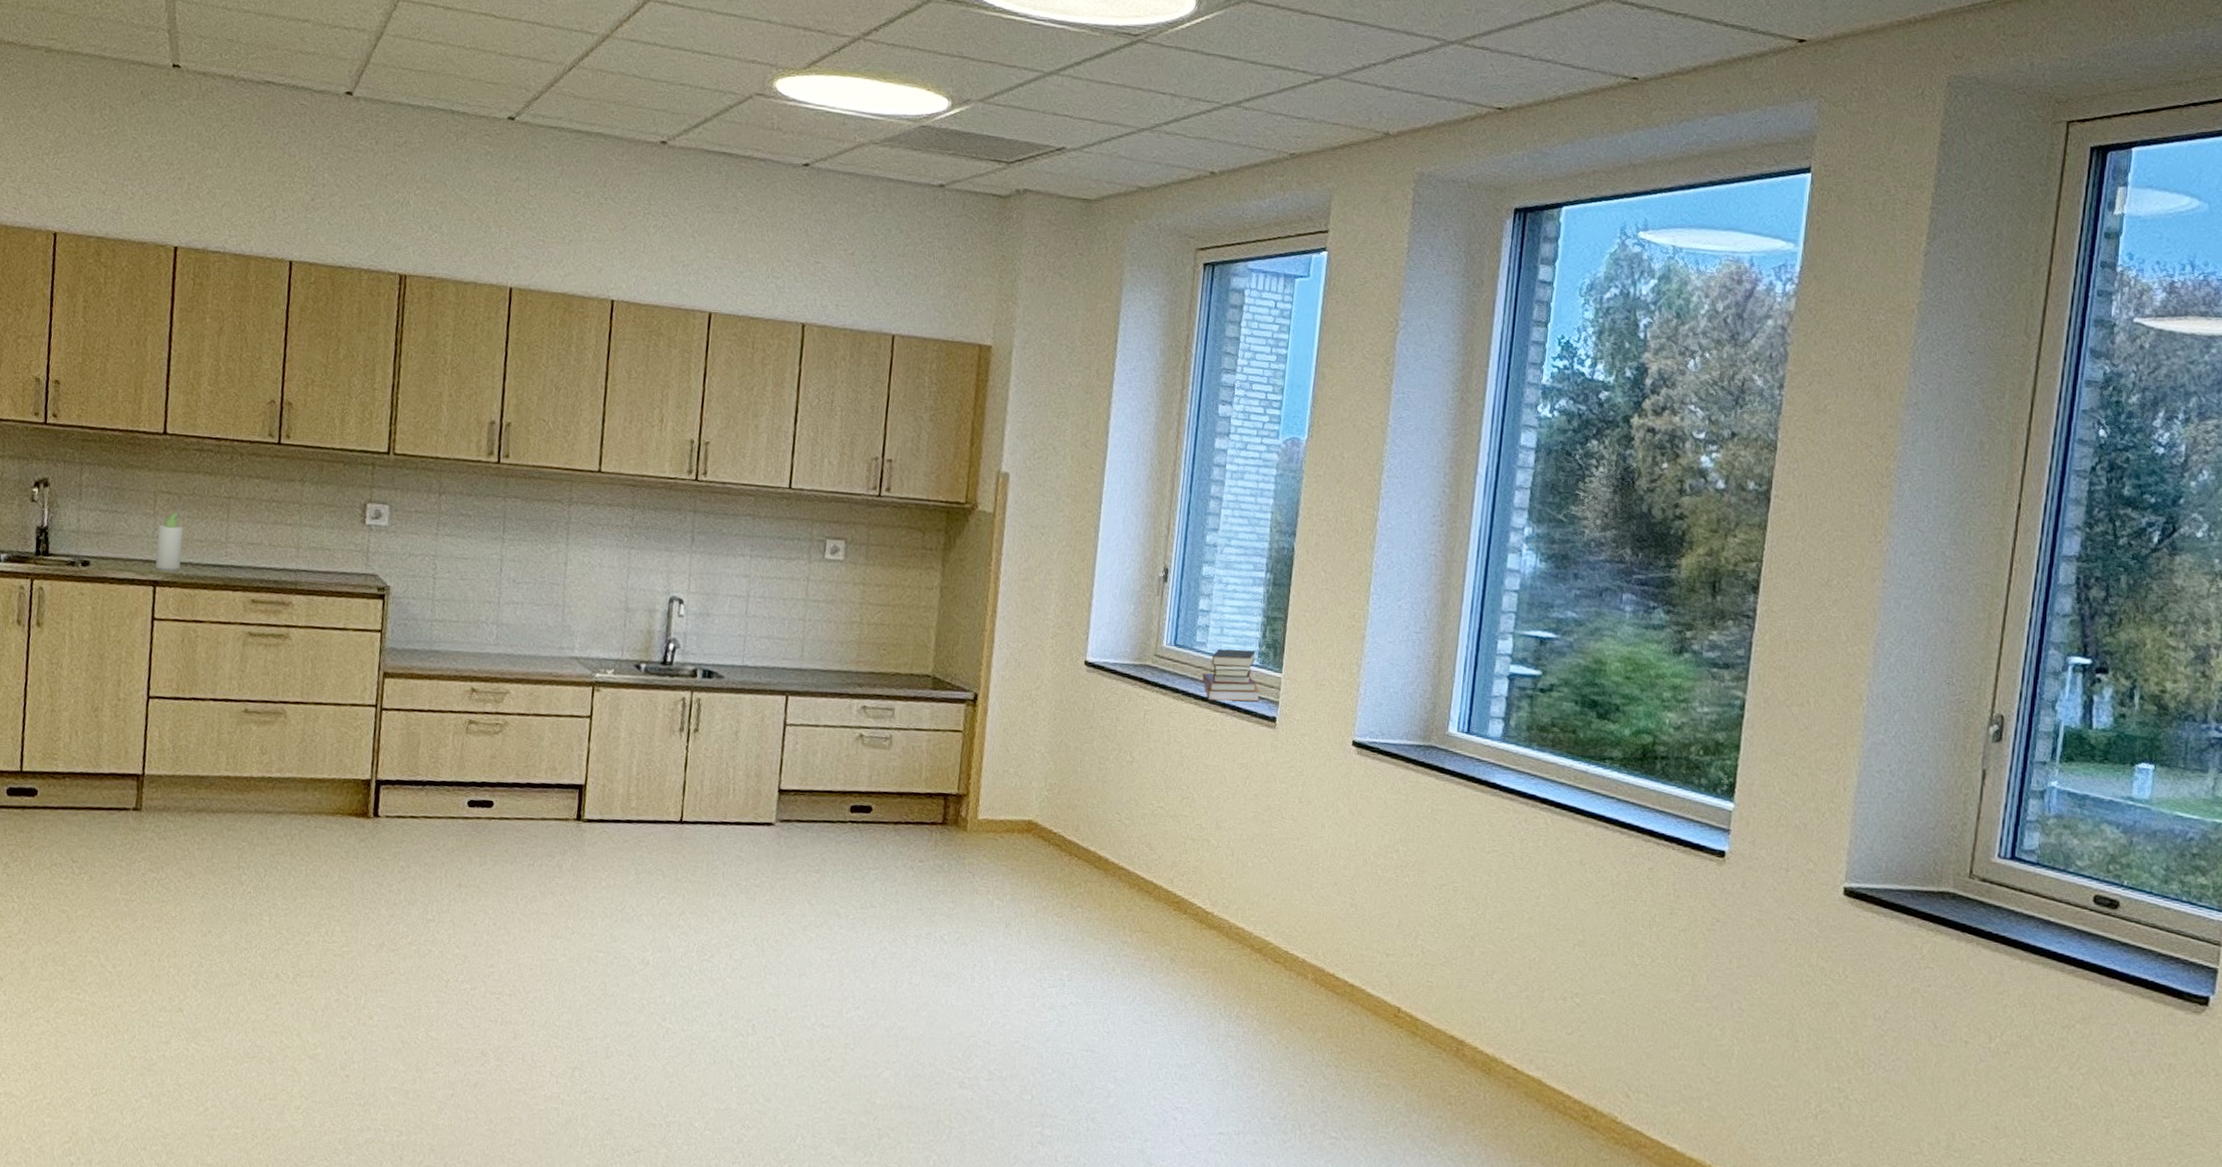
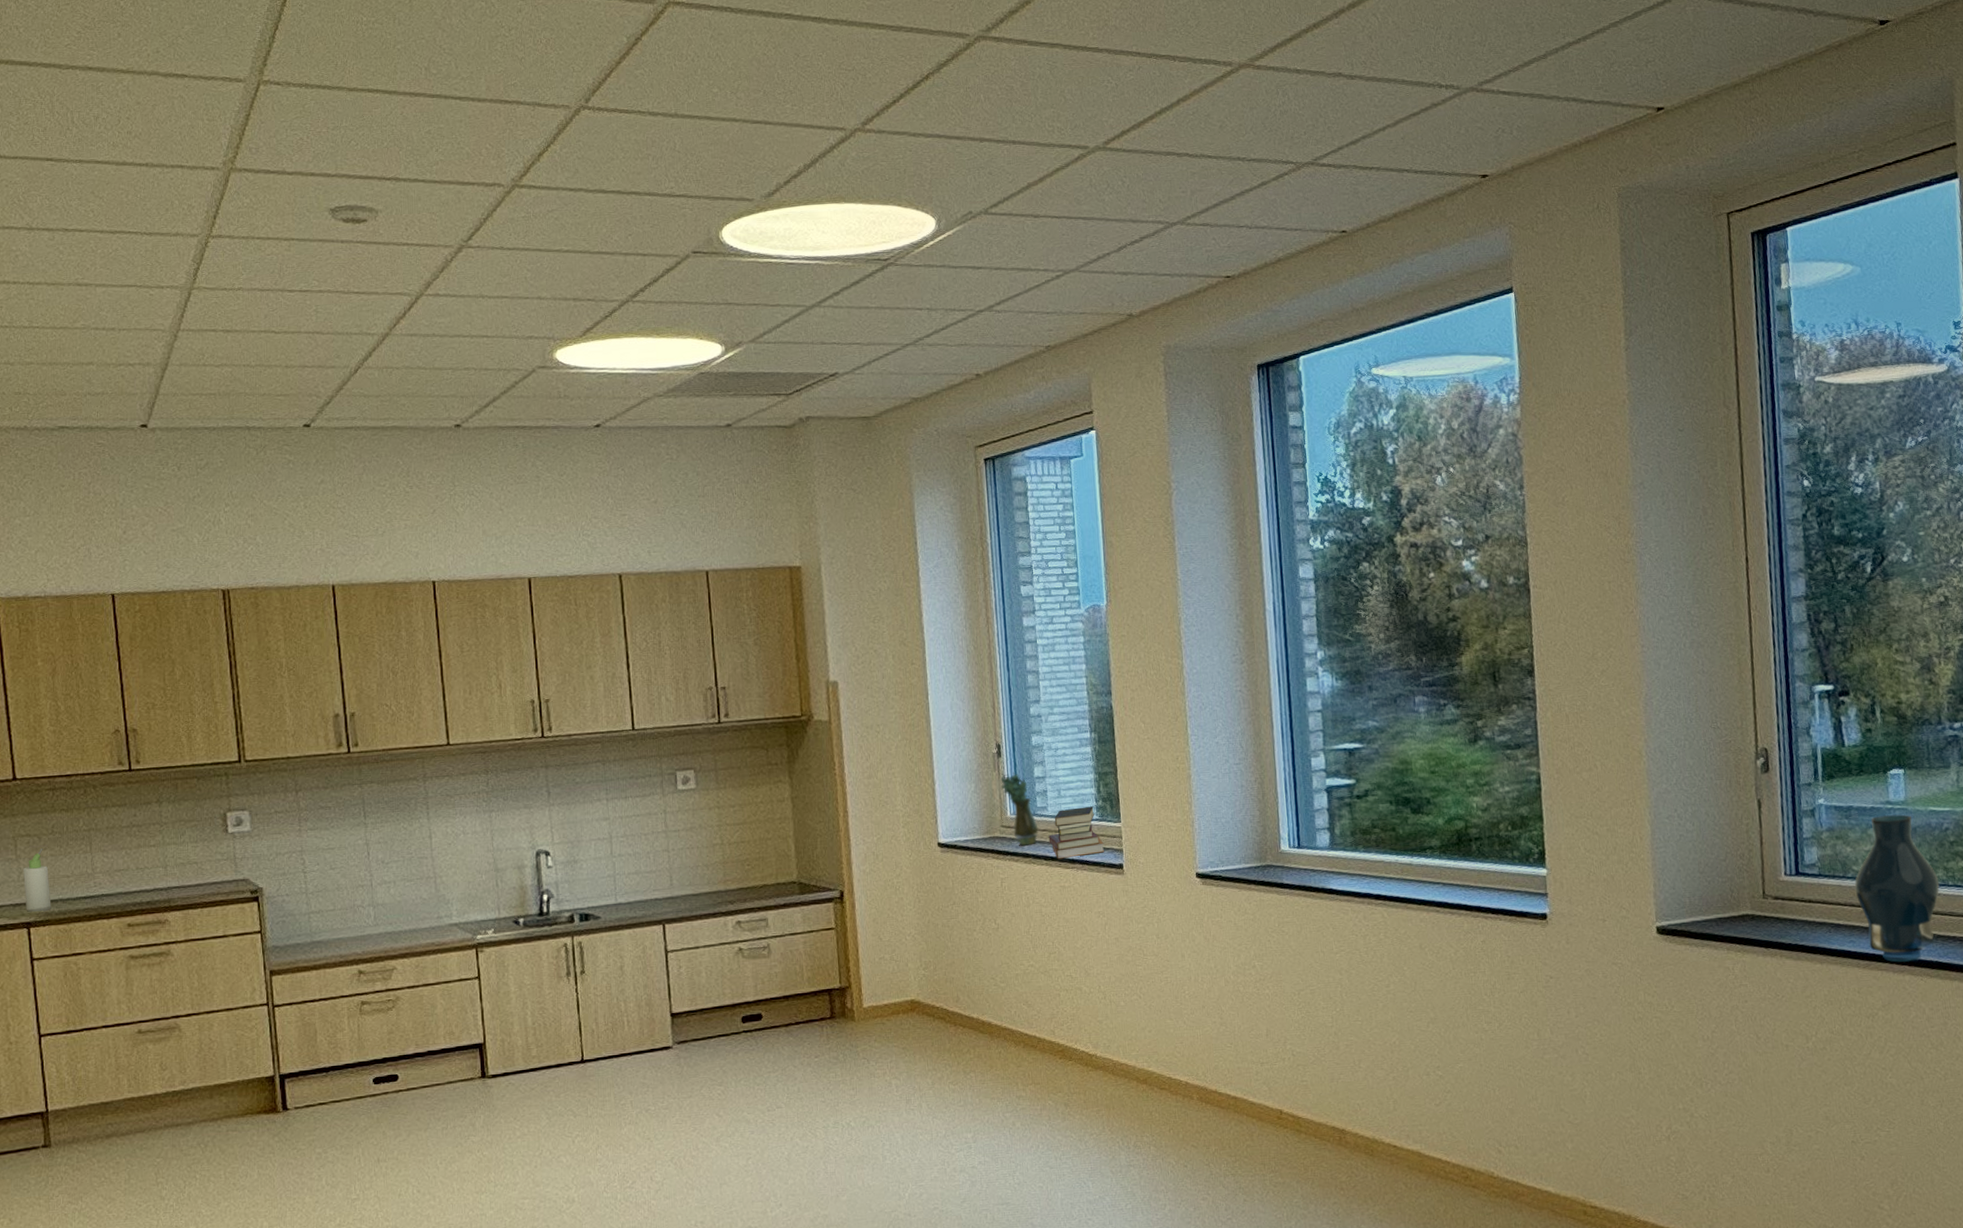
vase: none [1161,599,1194,680] -> present [1000,772,1039,846]
vase: none [2074,811,2172,977] -> present [1854,814,1940,962]

